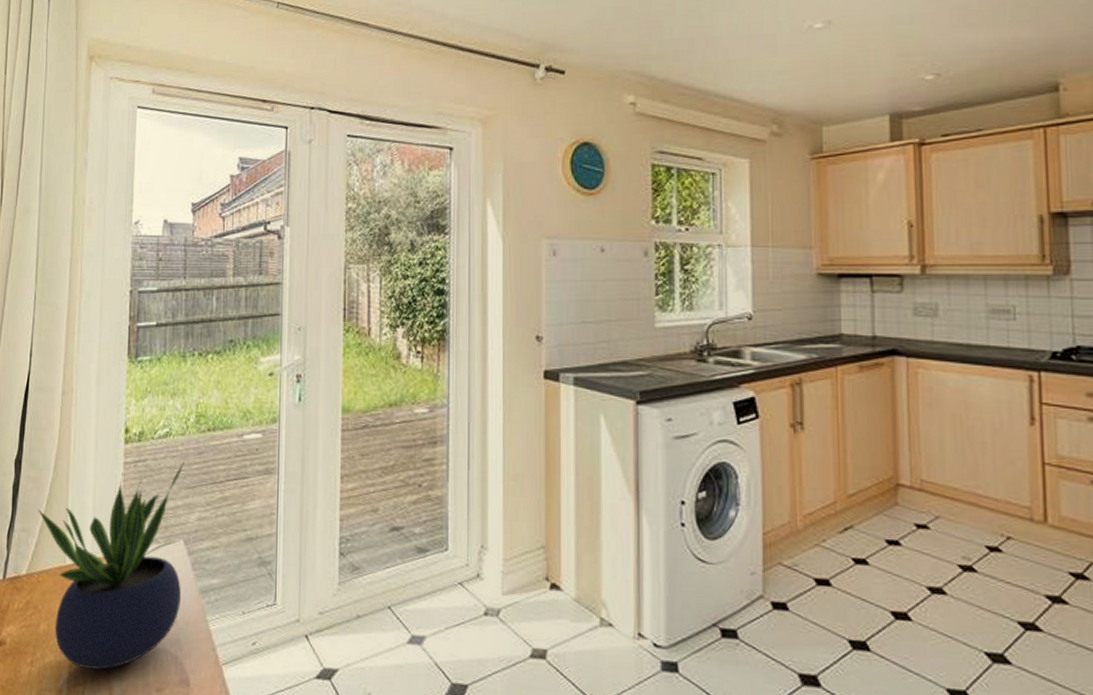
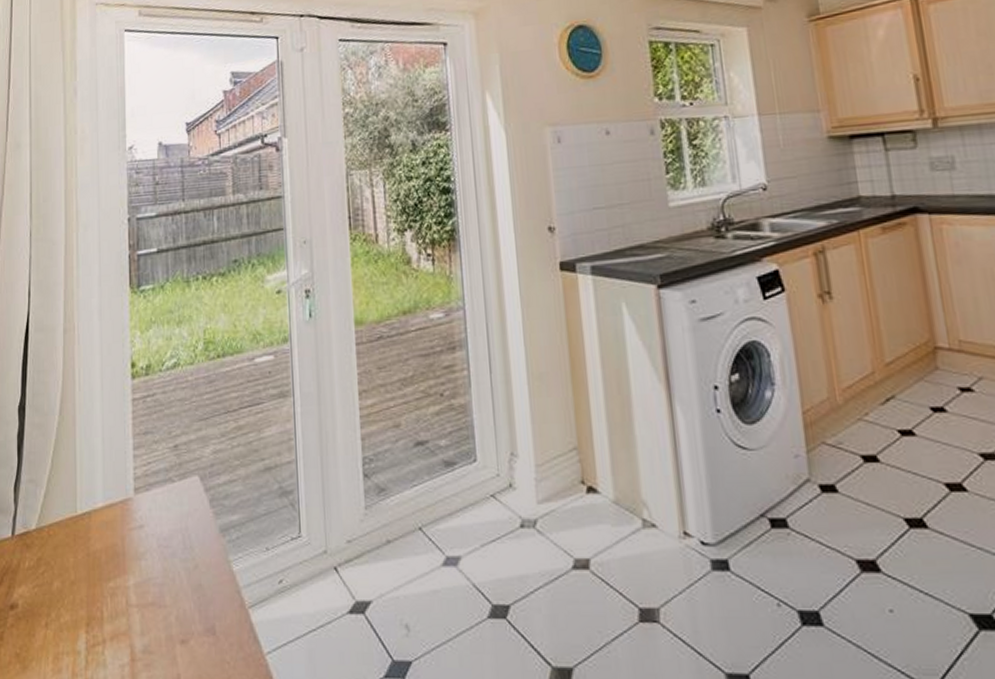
potted plant: present [37,462,184,670] -> none [44,392,200,626]

